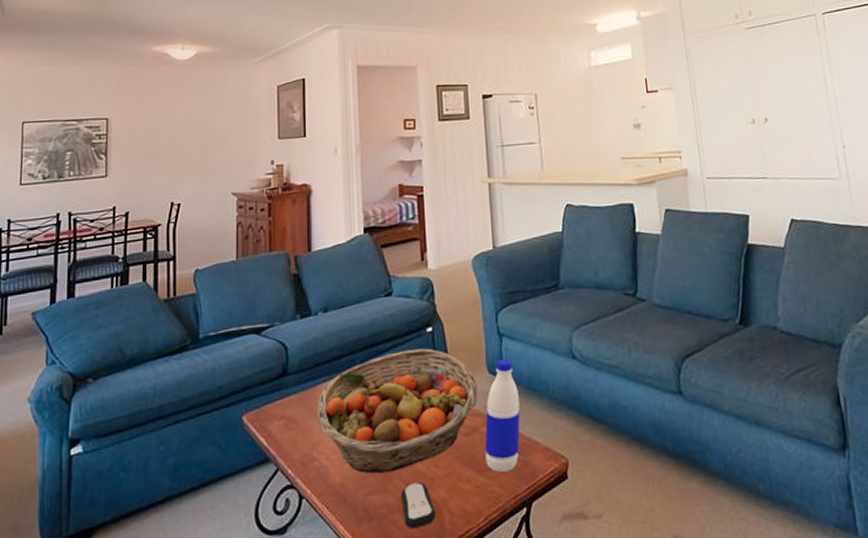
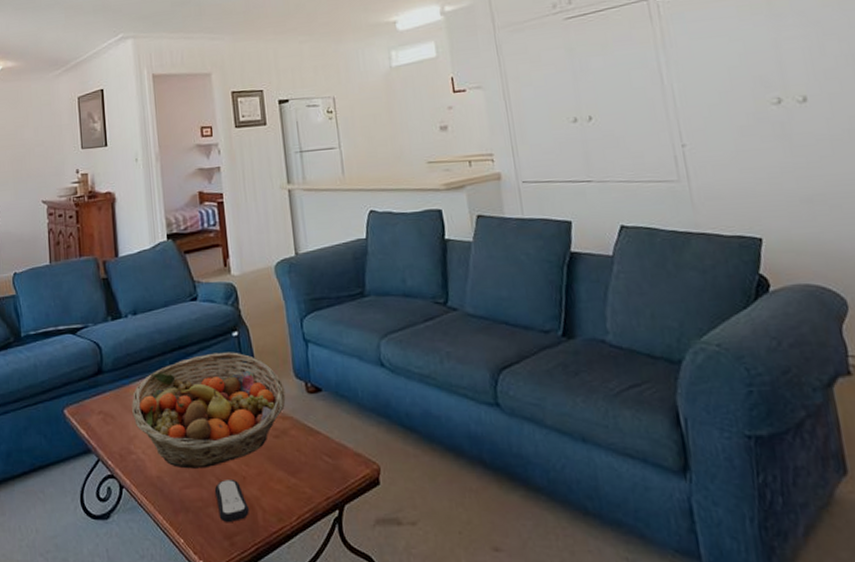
water bottle: present [485,358,520,472] -> none [294,364,330,474]

